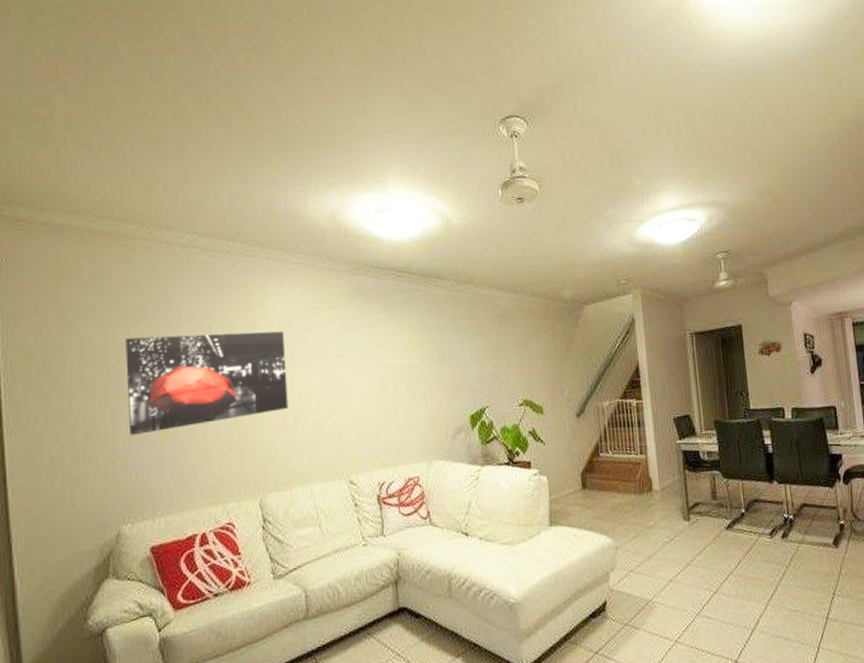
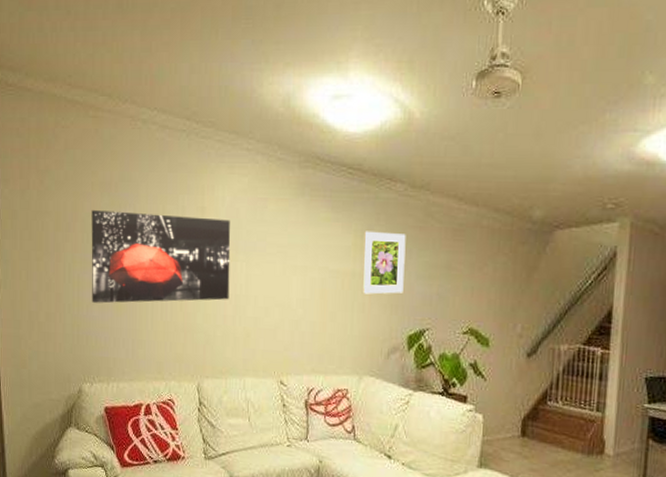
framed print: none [419,324,461,384] -> present [362,231,406,295]

